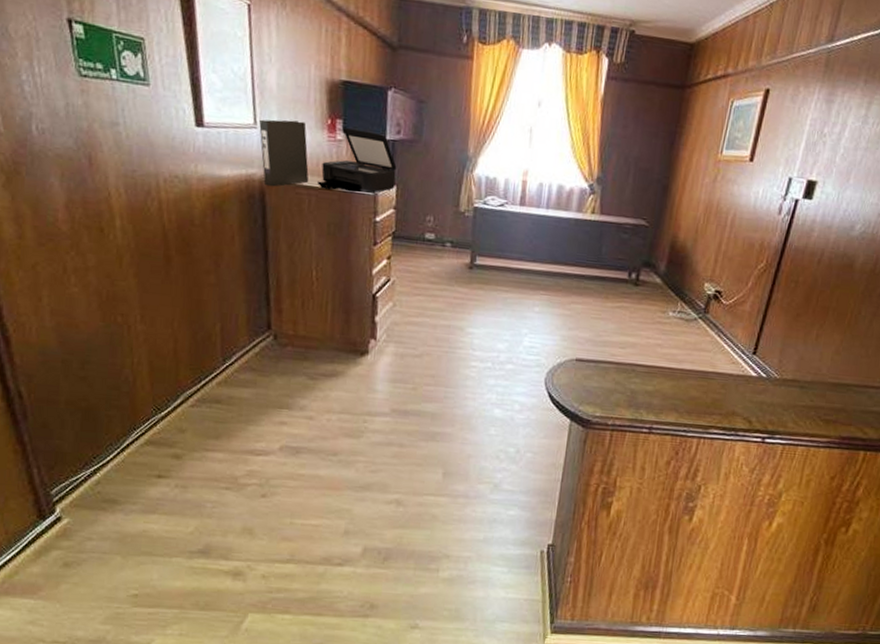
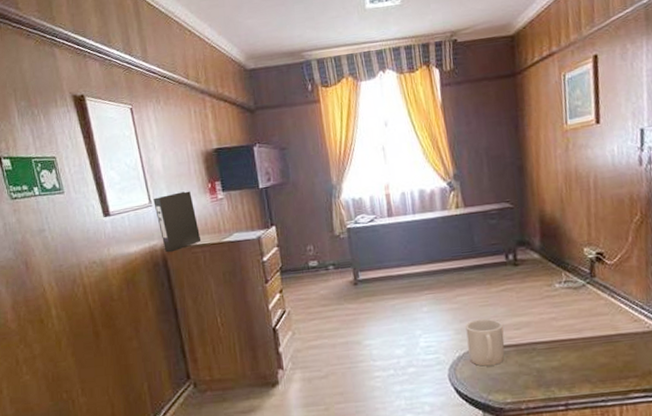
printer: present [317,128,397,193] -> none [209,185,275,245]
mug: none [569,330,611,378] -> present [465,318,505,366]

